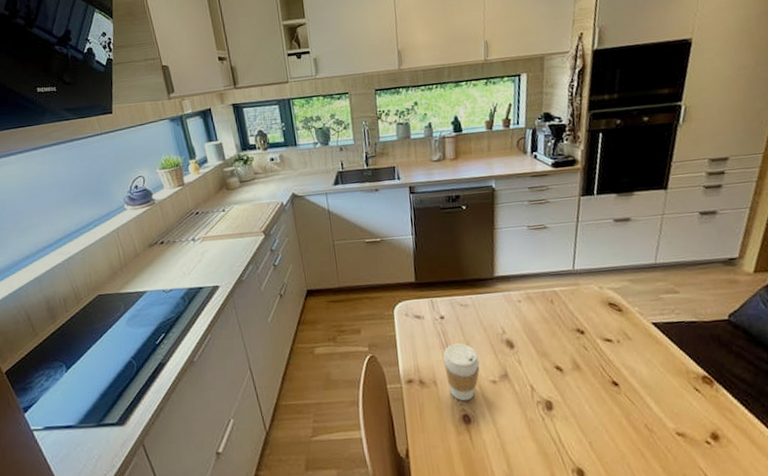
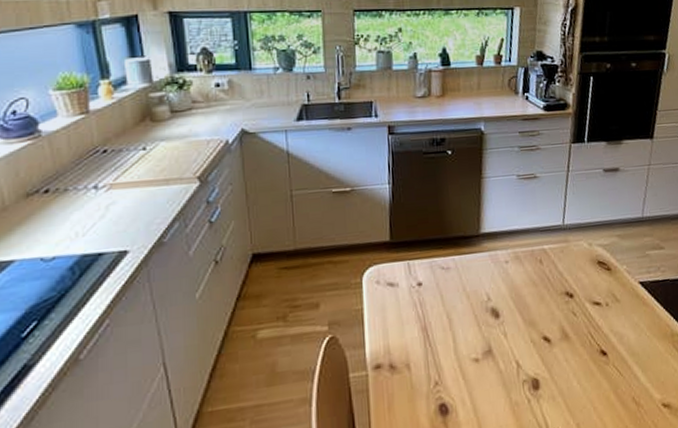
coffee cup: present [443,343,480,401] -> none [419,314,461,387]

